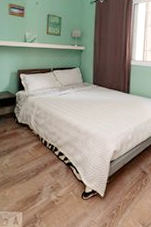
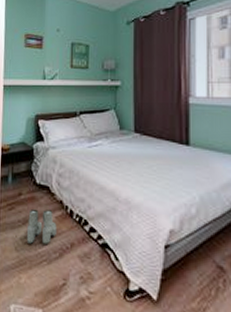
boots: none [10,141,34,167] -> present [26,208,57,244]

